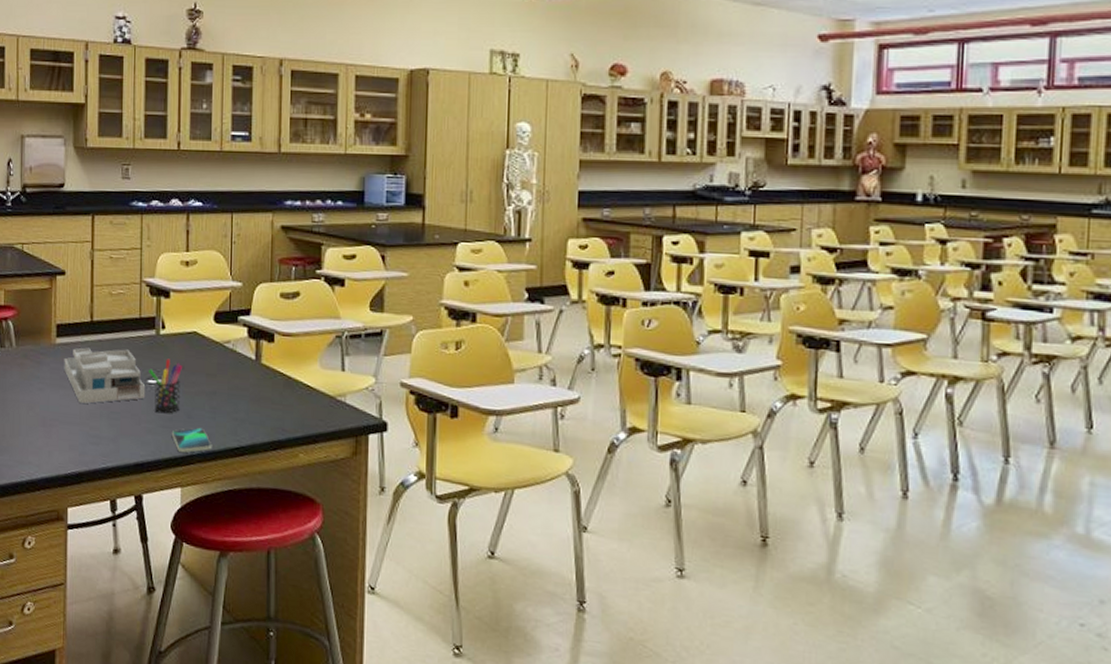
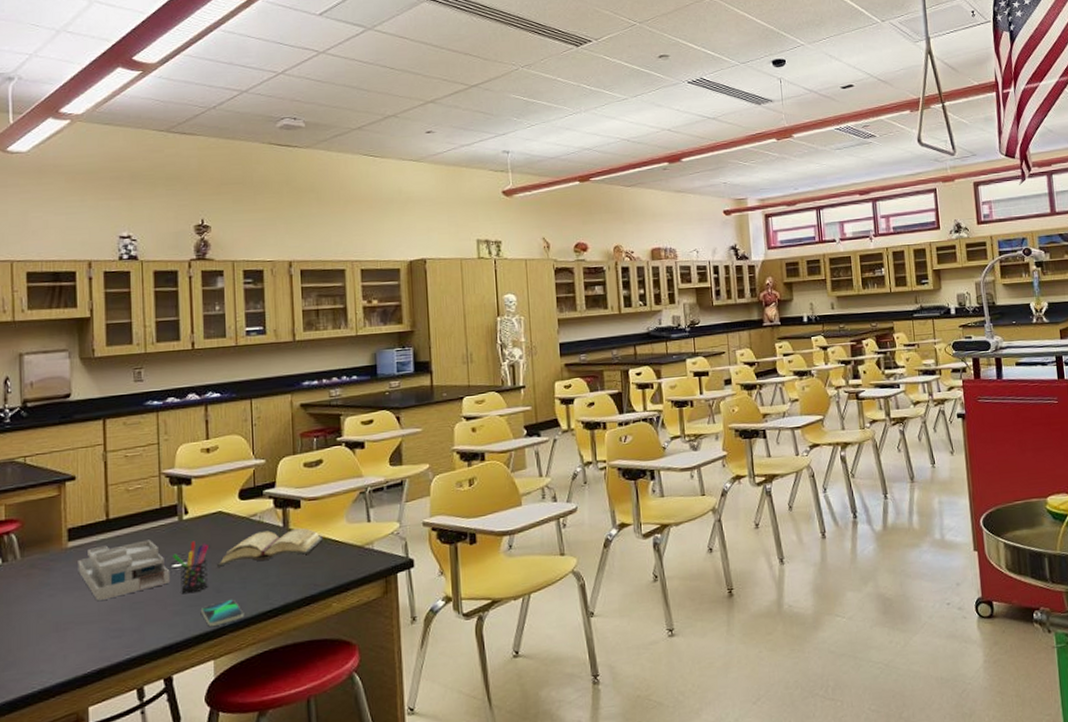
diary: none [189,361,294,395] -> present [217,528,323,567]

